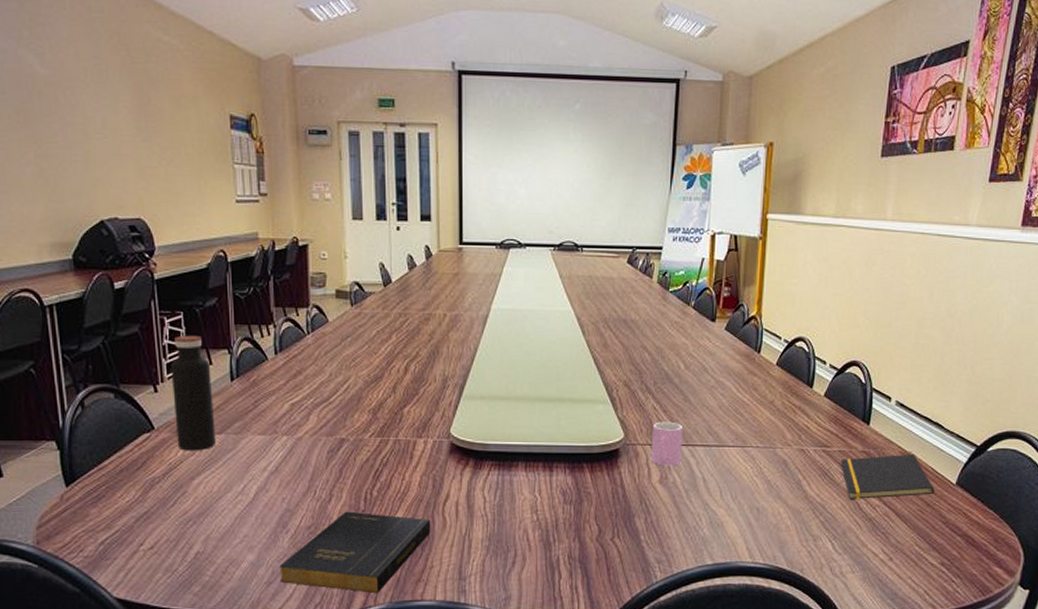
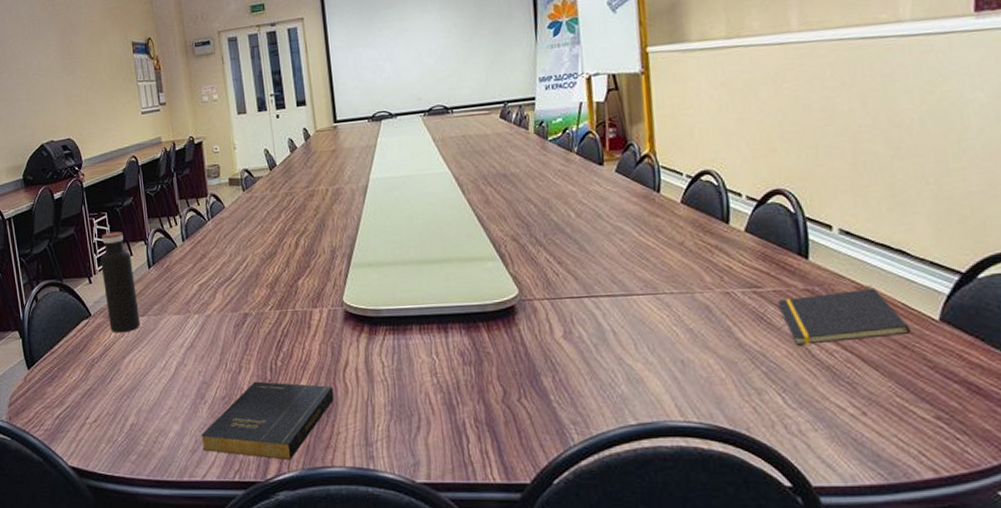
cup: present [652,421,684,466] -> none [548,273,585,320]

